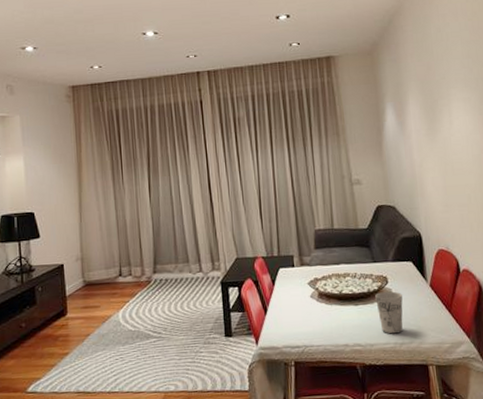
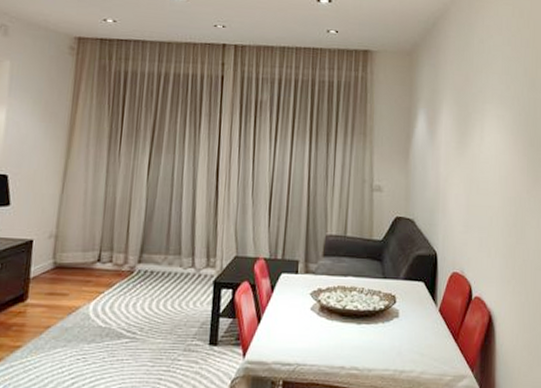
cup: present [375,291,403,334] -> none [380,312,409,360]

